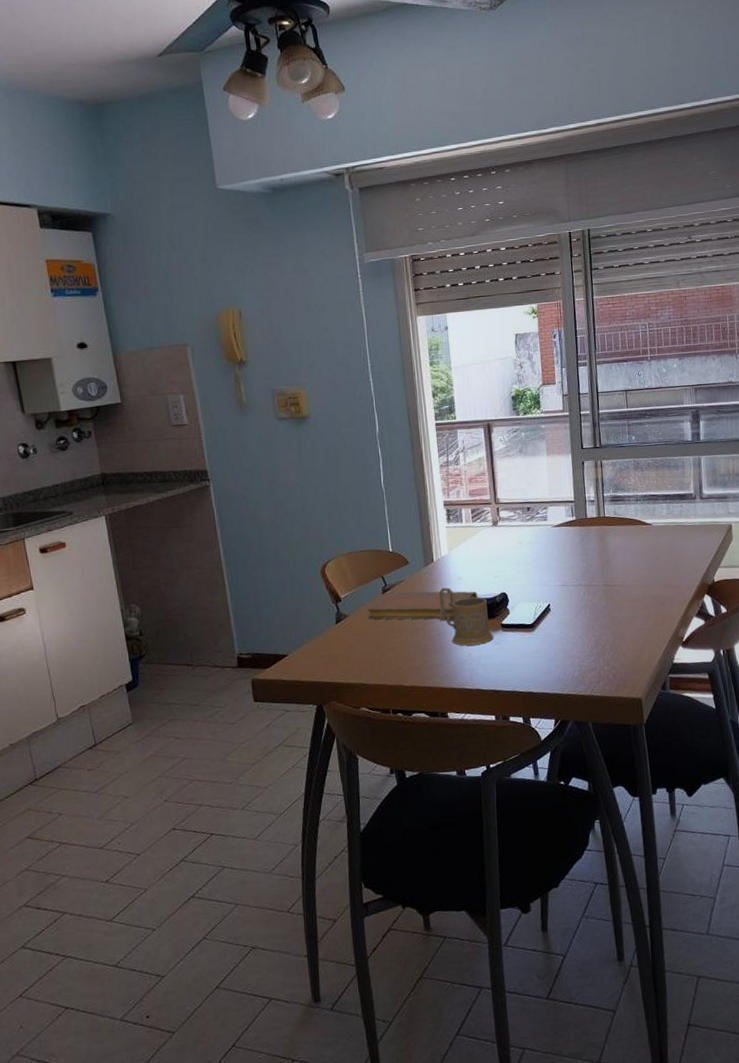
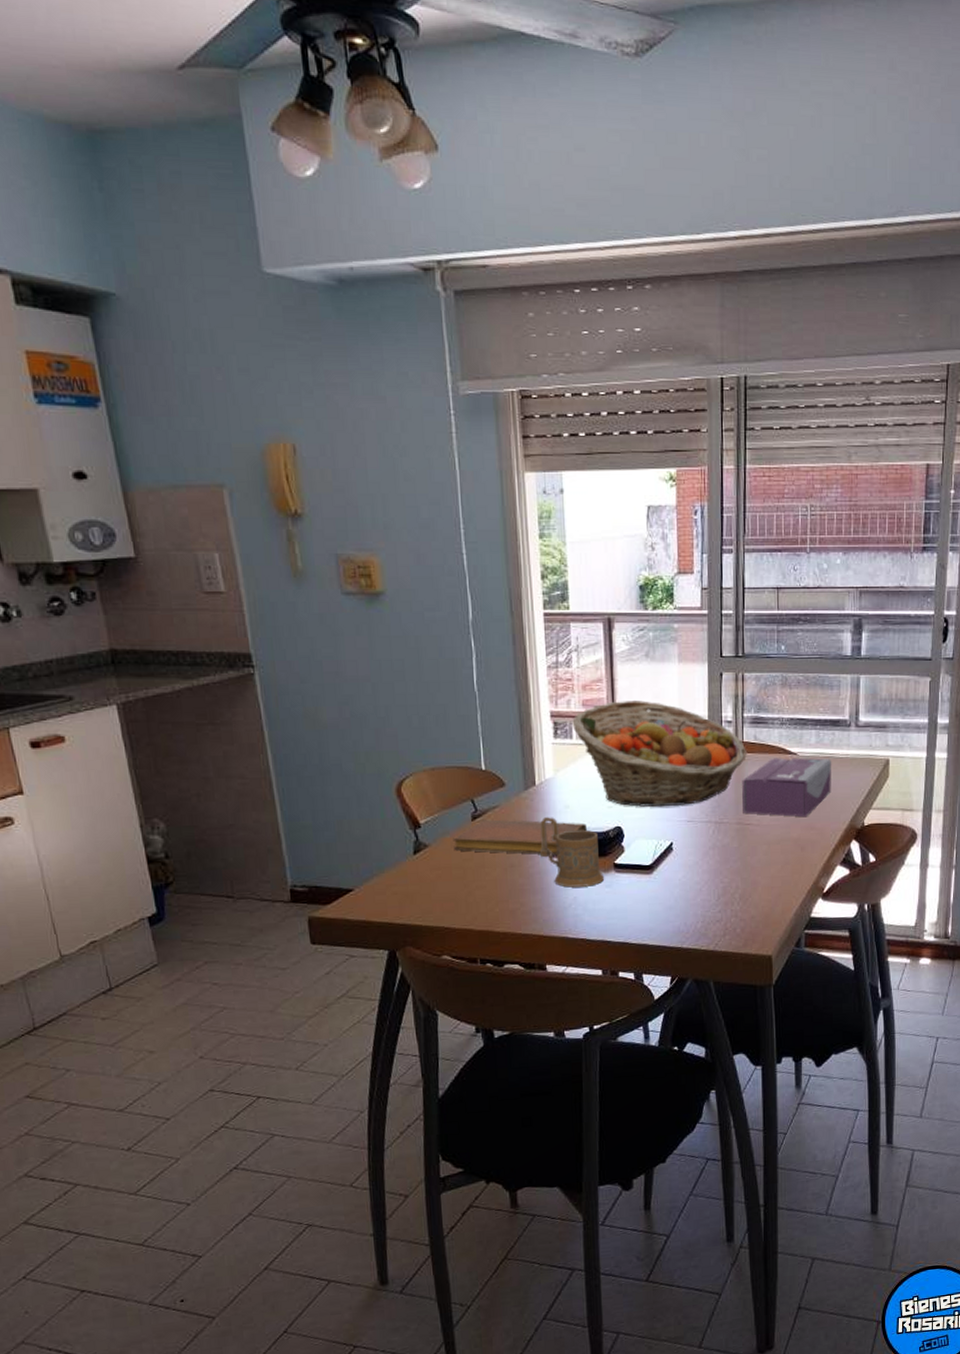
fruit basket: none [462,488,609,575] -> present [572,700,747,807]
tissue box: none [606,527,684,578] -> present [742,758,831,818]

